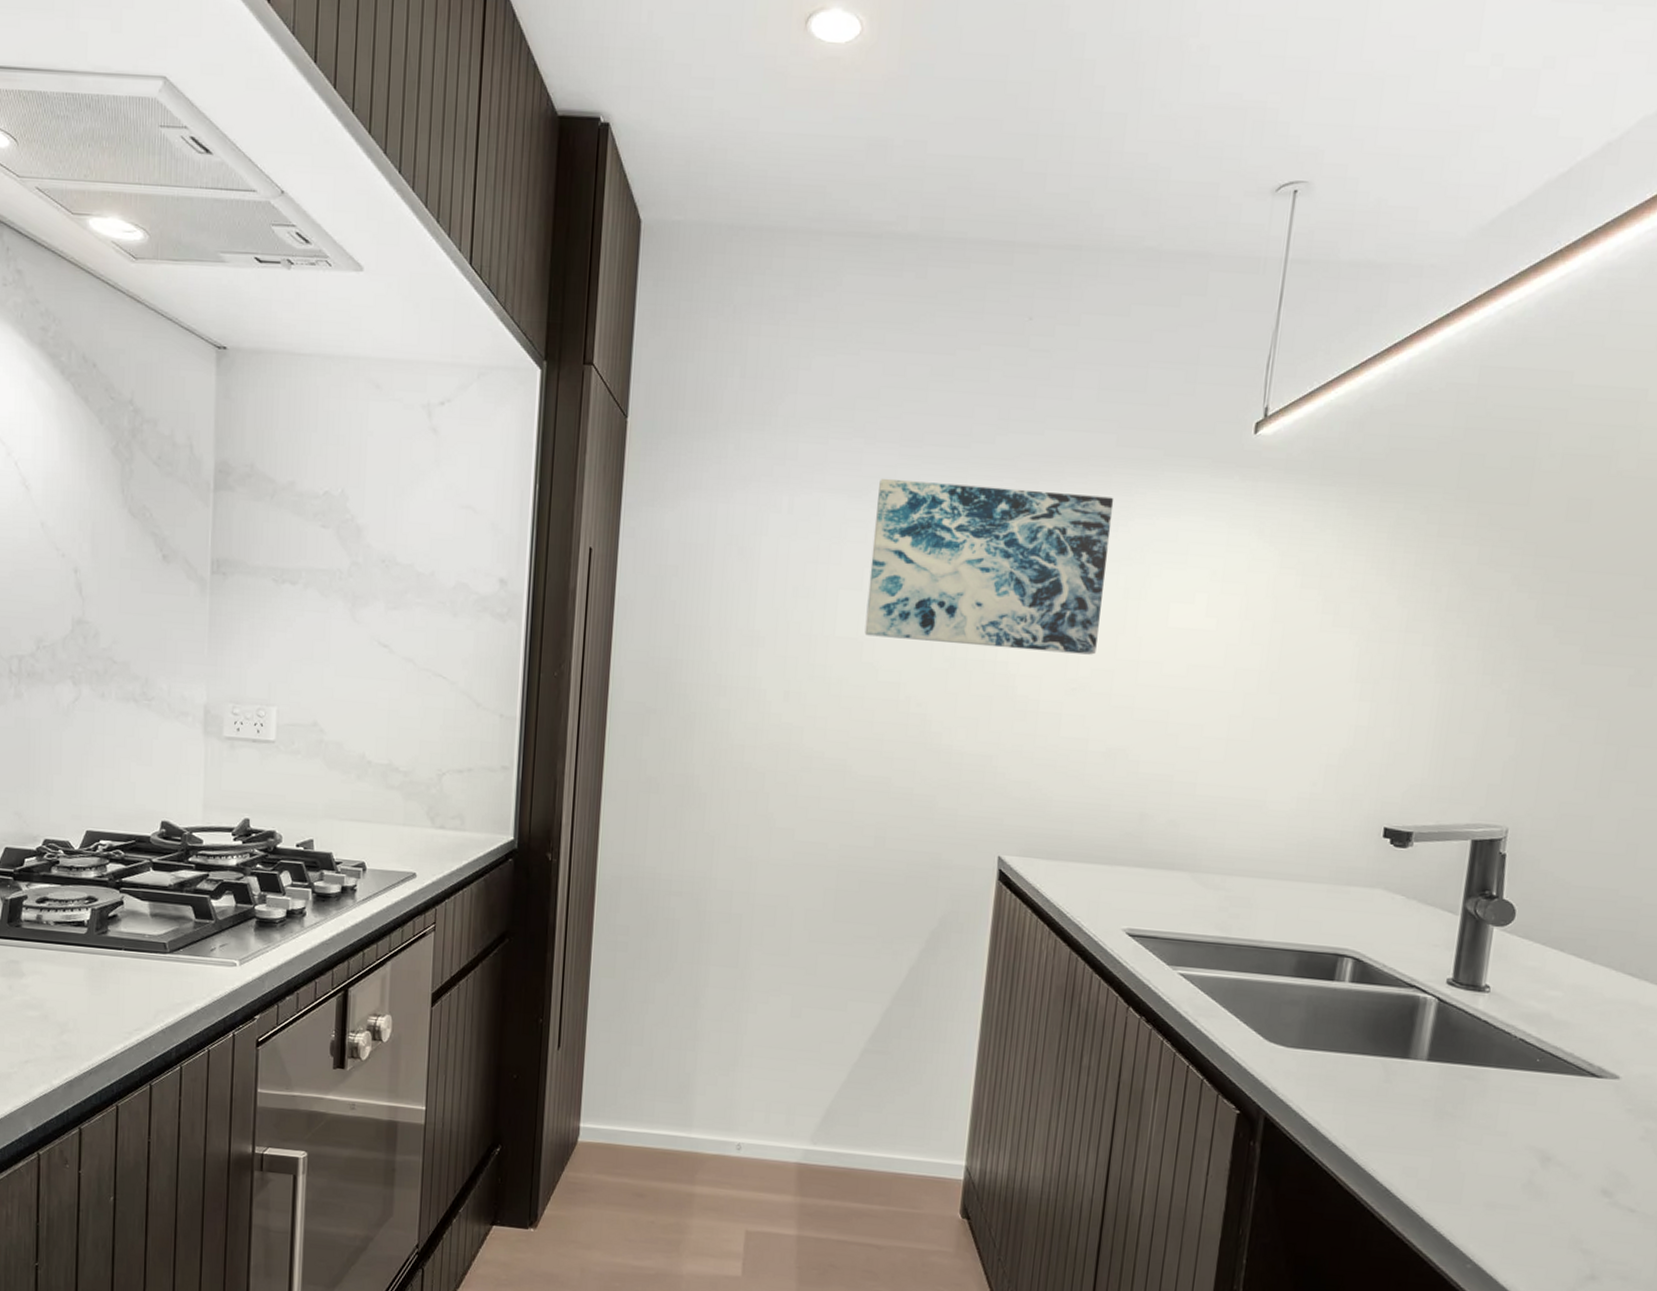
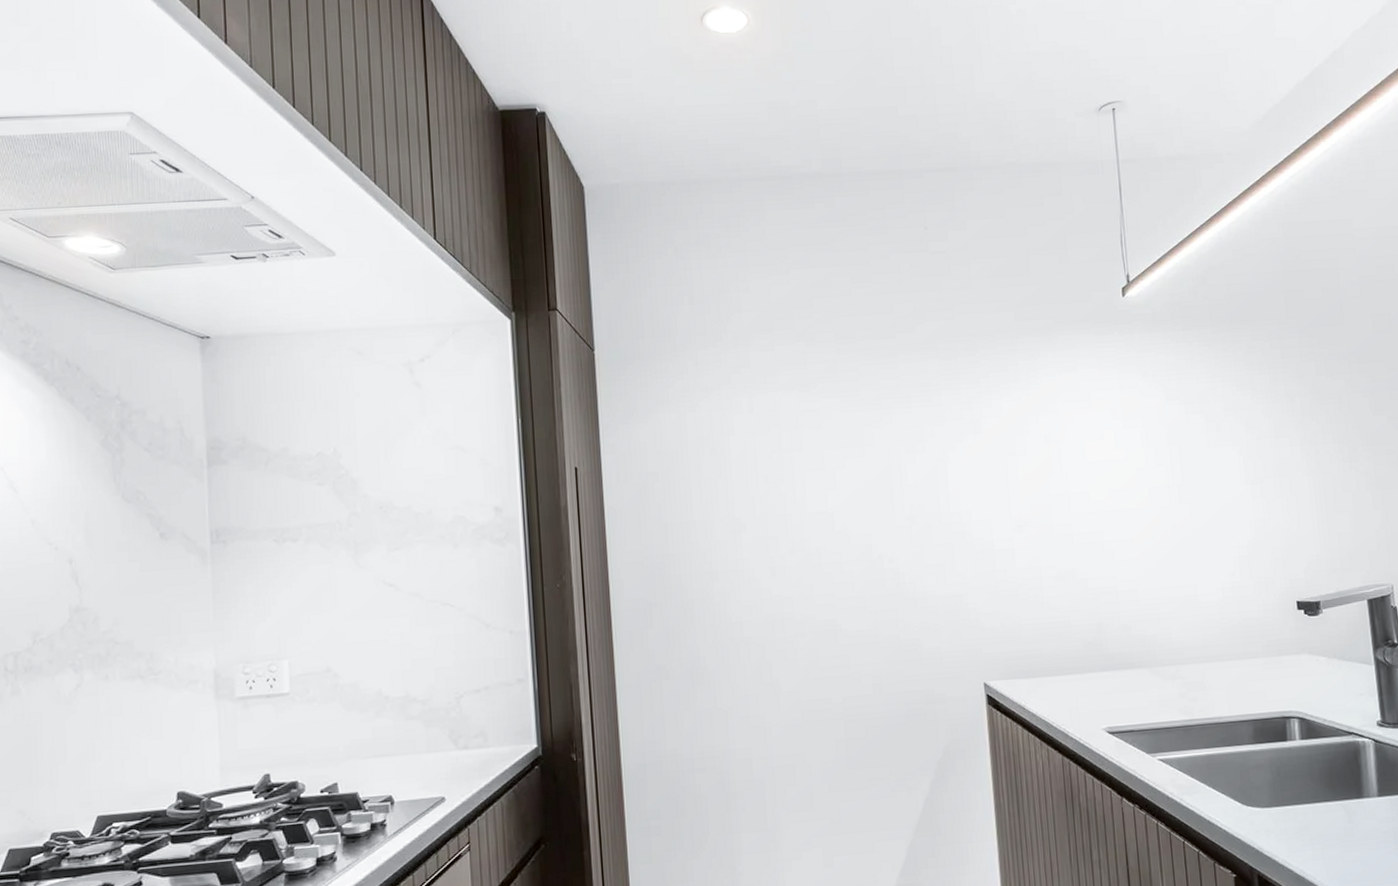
wall art: present [864,478,1114,655] -> none [824,362,1032,508]

